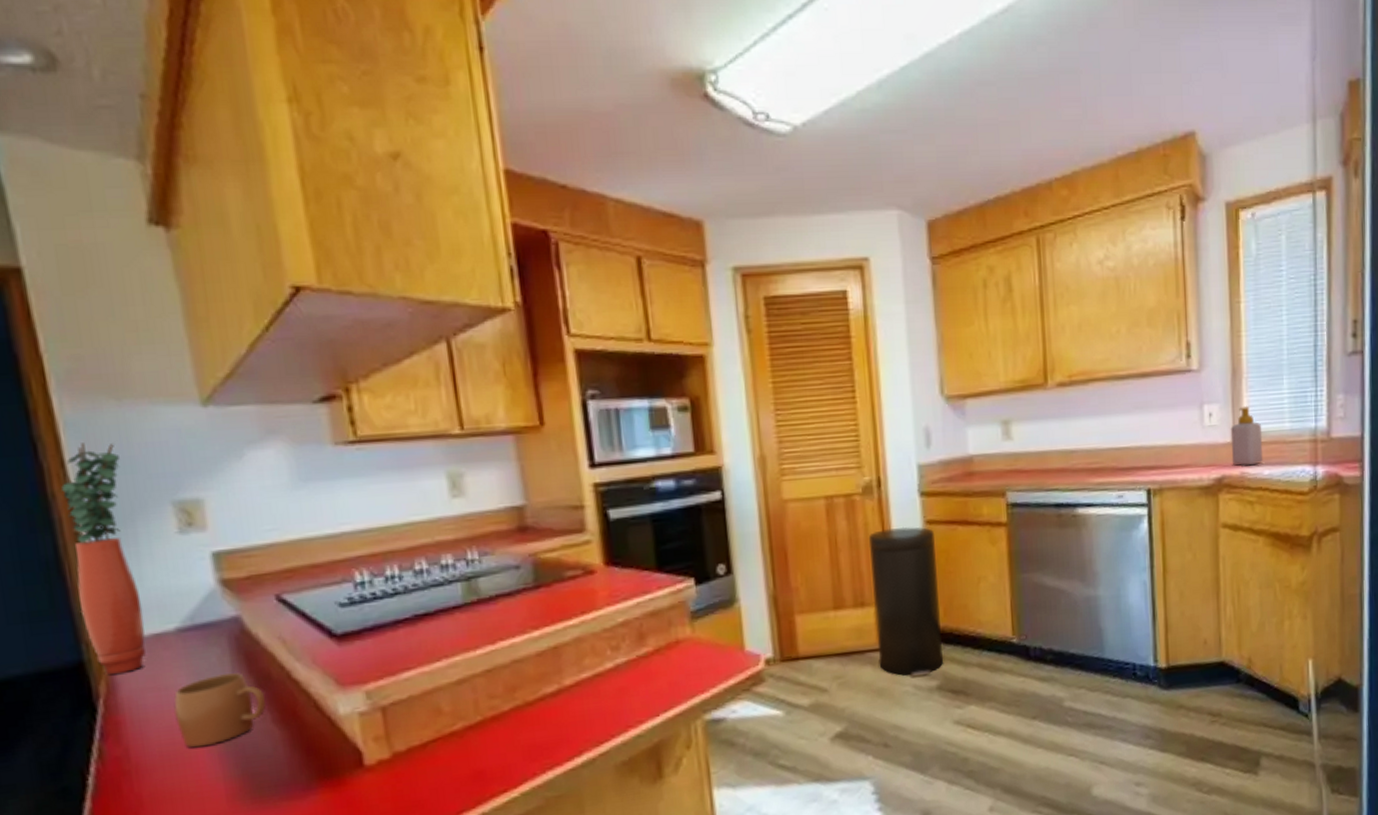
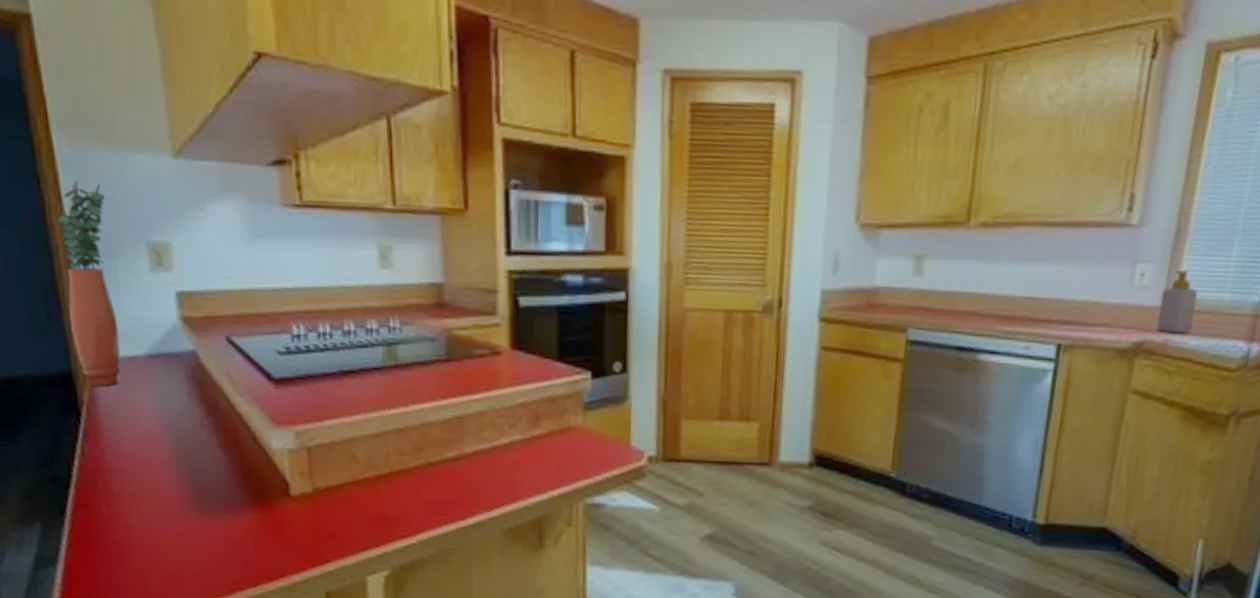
mug: present [173,673,266,748] -> none [140,399,214,459]
pedal bin: present [868,526,944,677] -> none [755,349,828,495]

